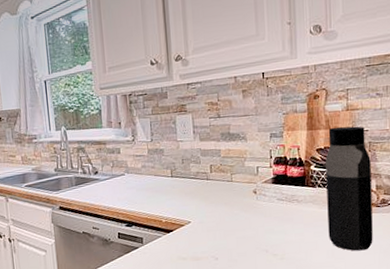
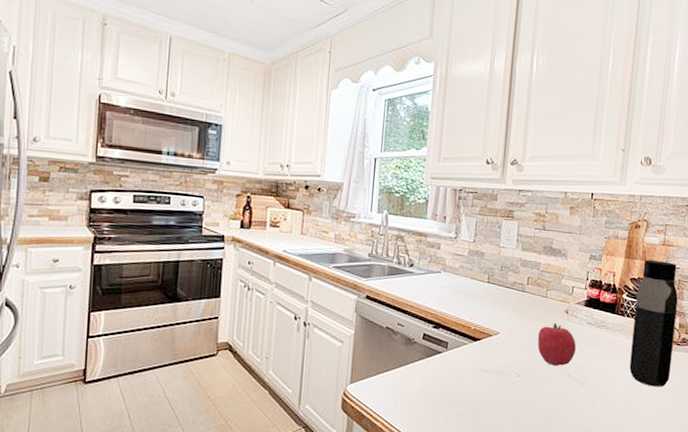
fruit: none [229,204,270,245] -> present [537,323,576,366]

